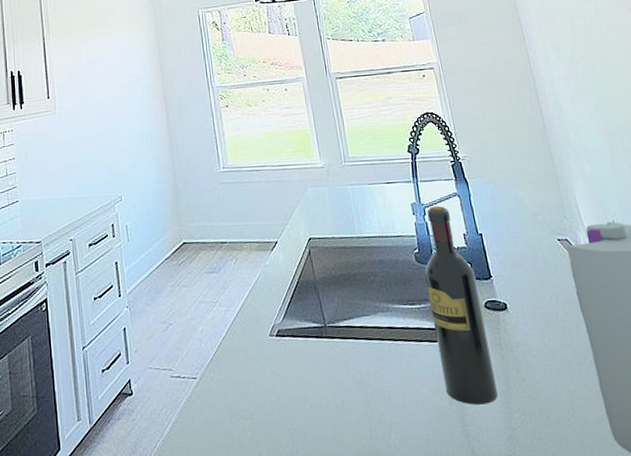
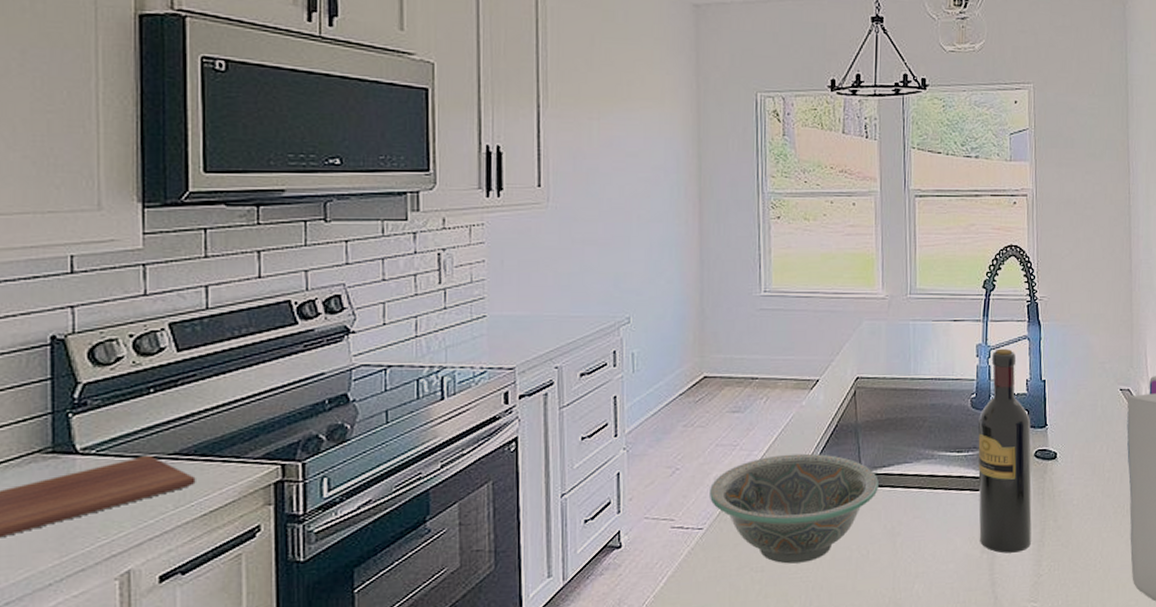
decorative bowl: none [198,308,343,412] -> present [708,453,879,564]

